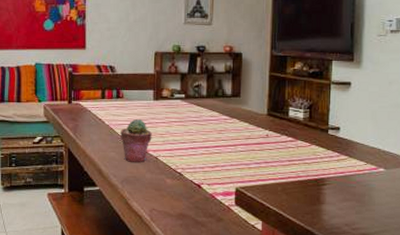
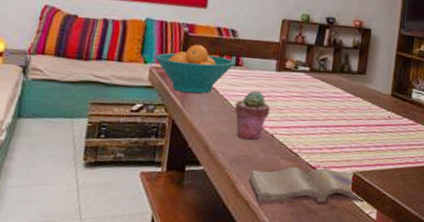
fruit bowl: none [47,82,116,125] -> present [155,45,235,94]
diary: none [139,185,248,218] -> present [248,167,363,205]

